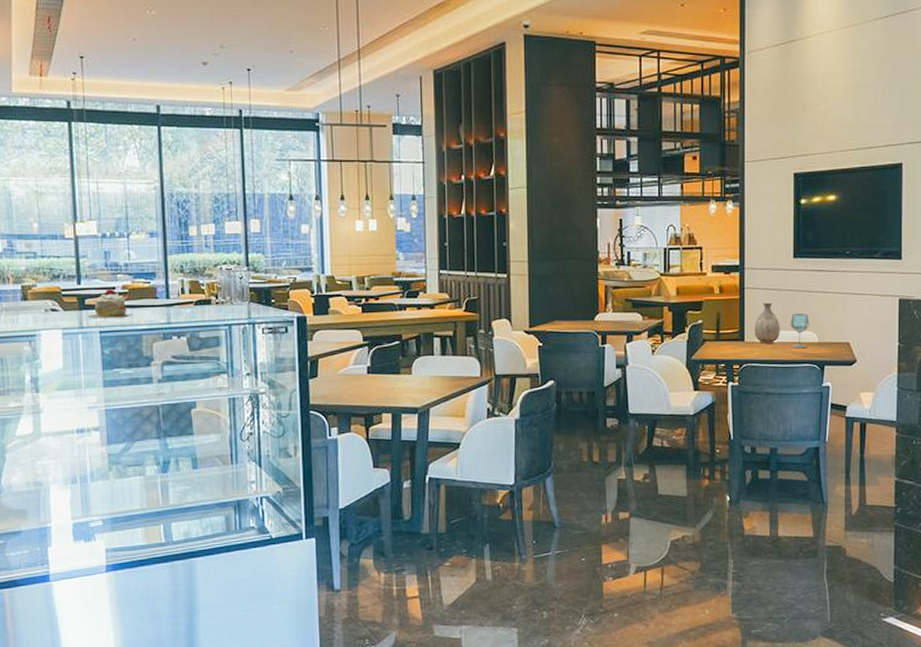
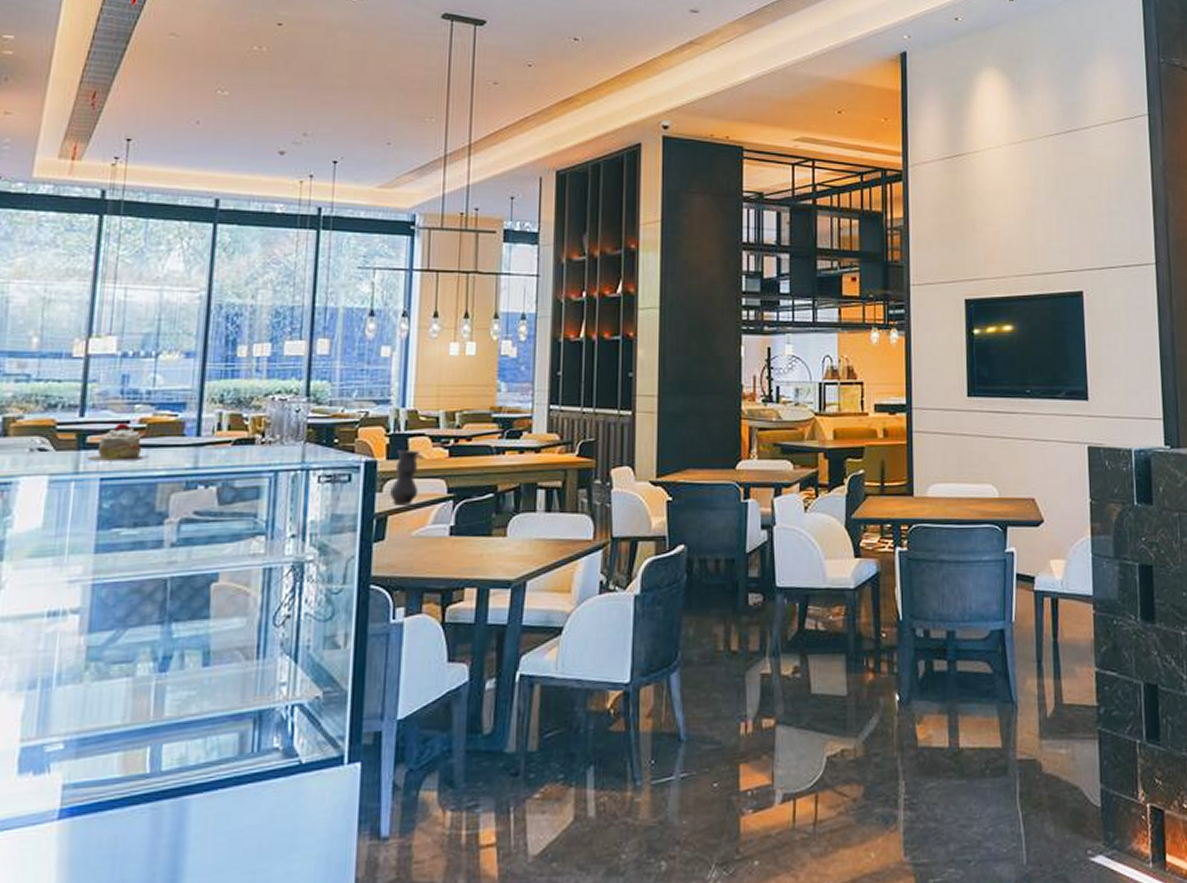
vase: none [317,307,341,351] -> present [389,449,421,505]
vase: present [754,302,780,344] -> none [925,449,955,499]
wine glass: present [790,313,810,349] -> none [966,462,988,506]

